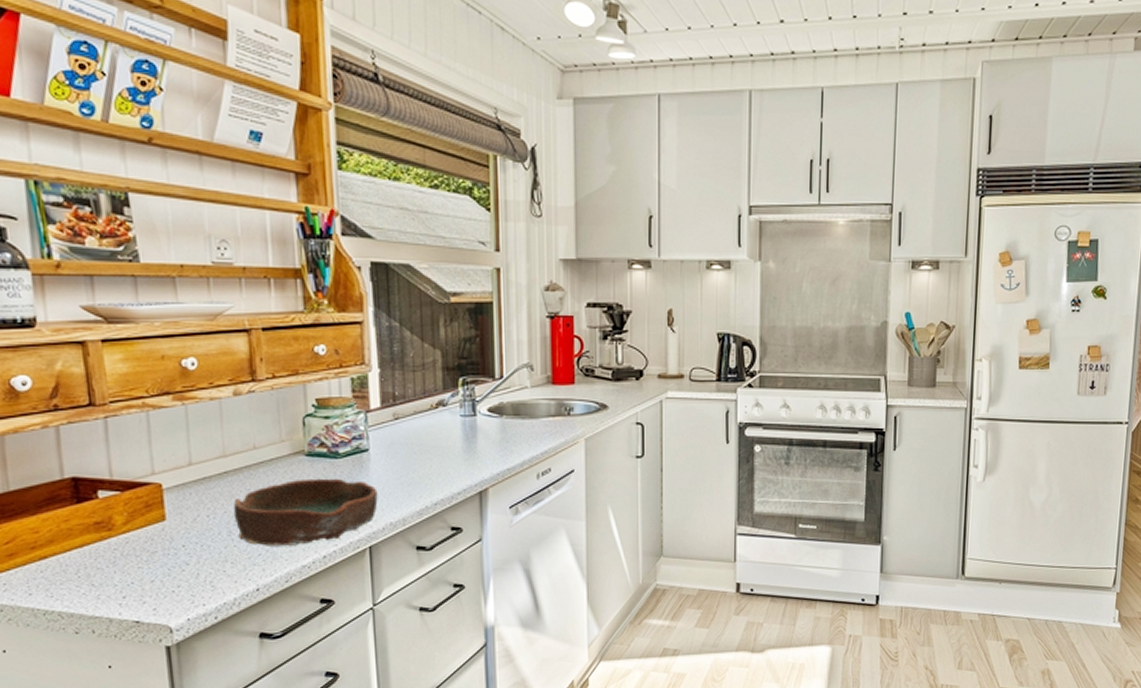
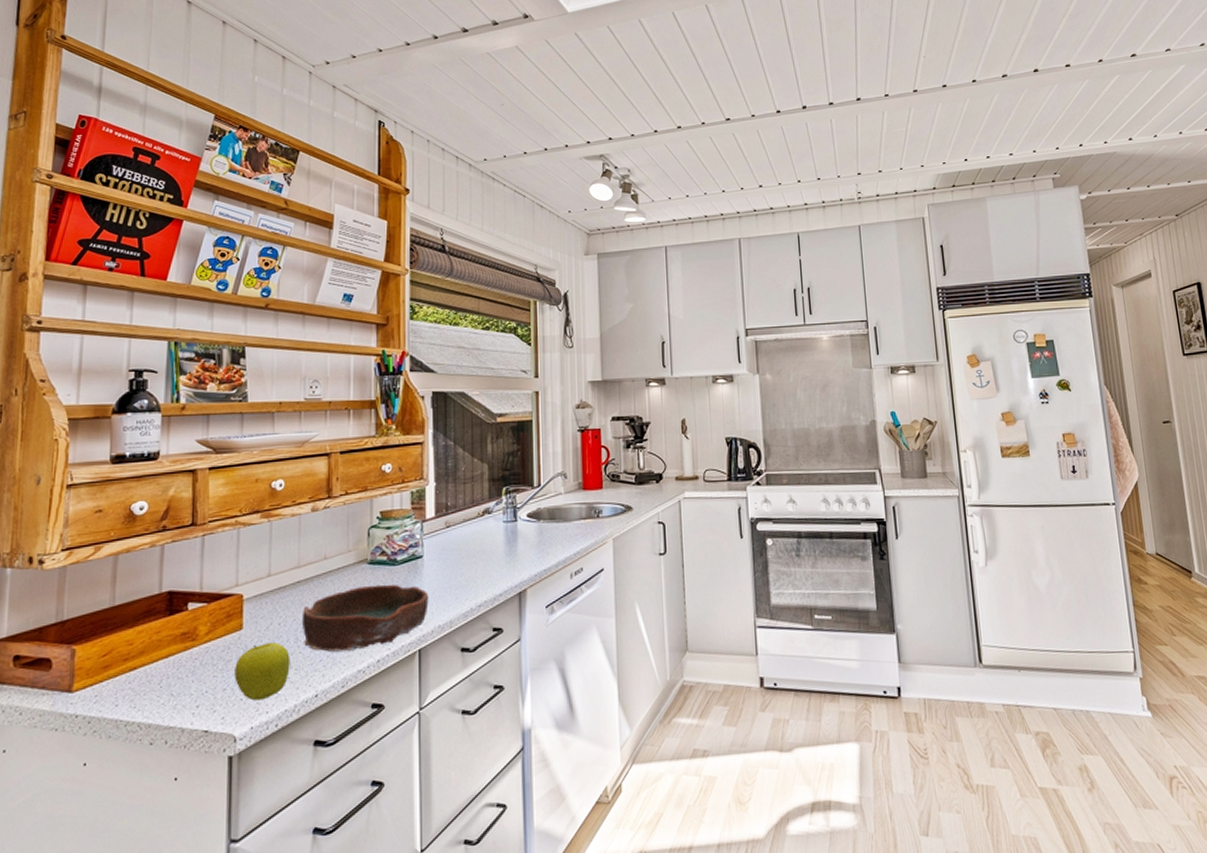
fruit: none [161,535,225,593] -> present [234,643,290,701]

